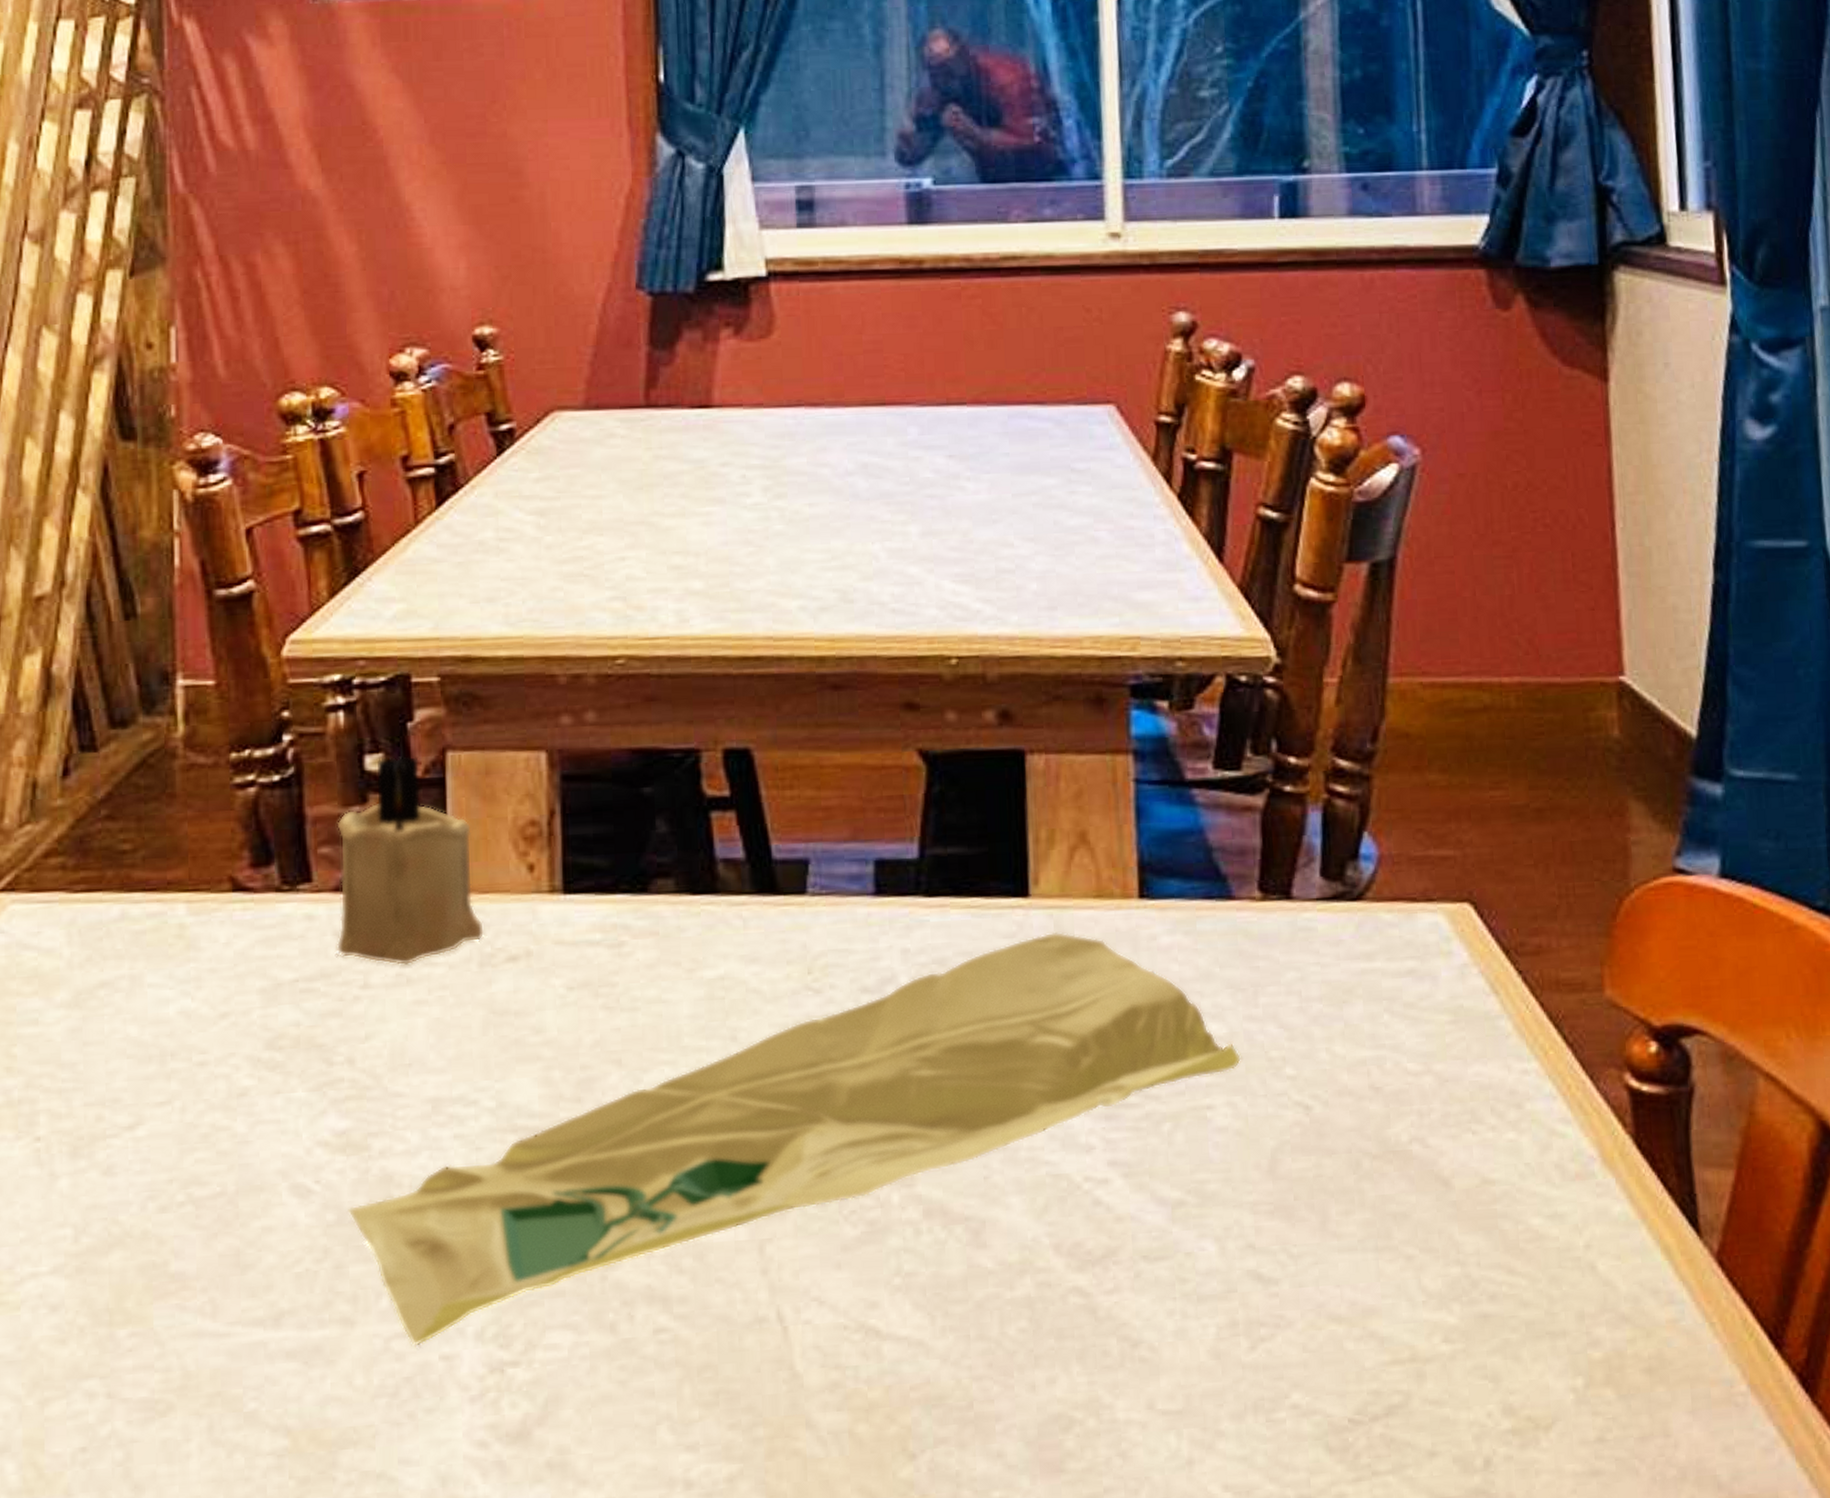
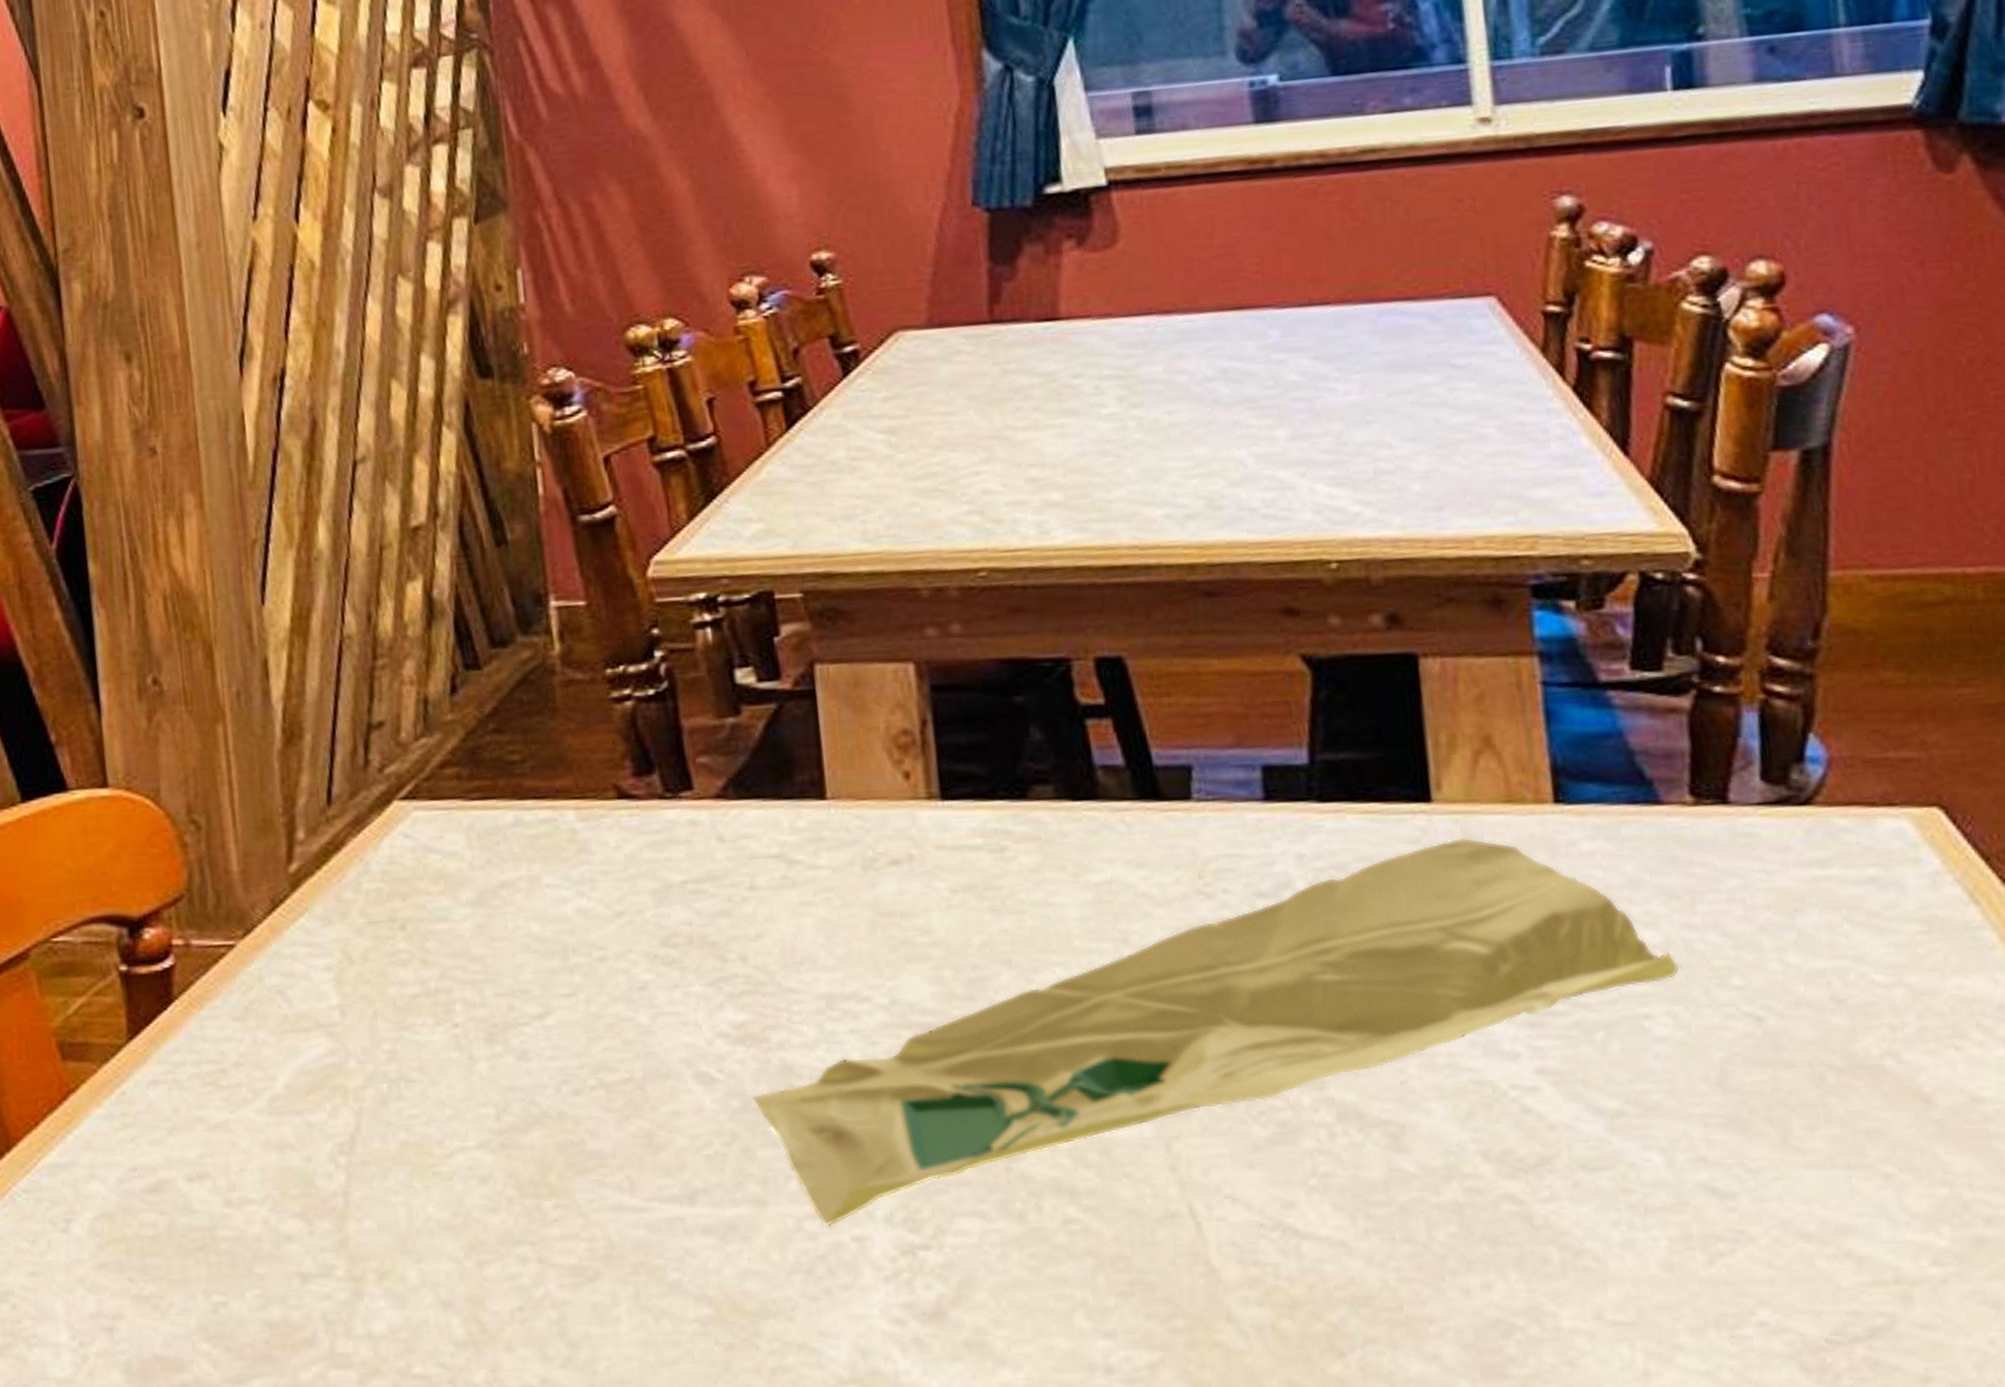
candle: present [336,755,485,966] -> none [712,668,866,869]

